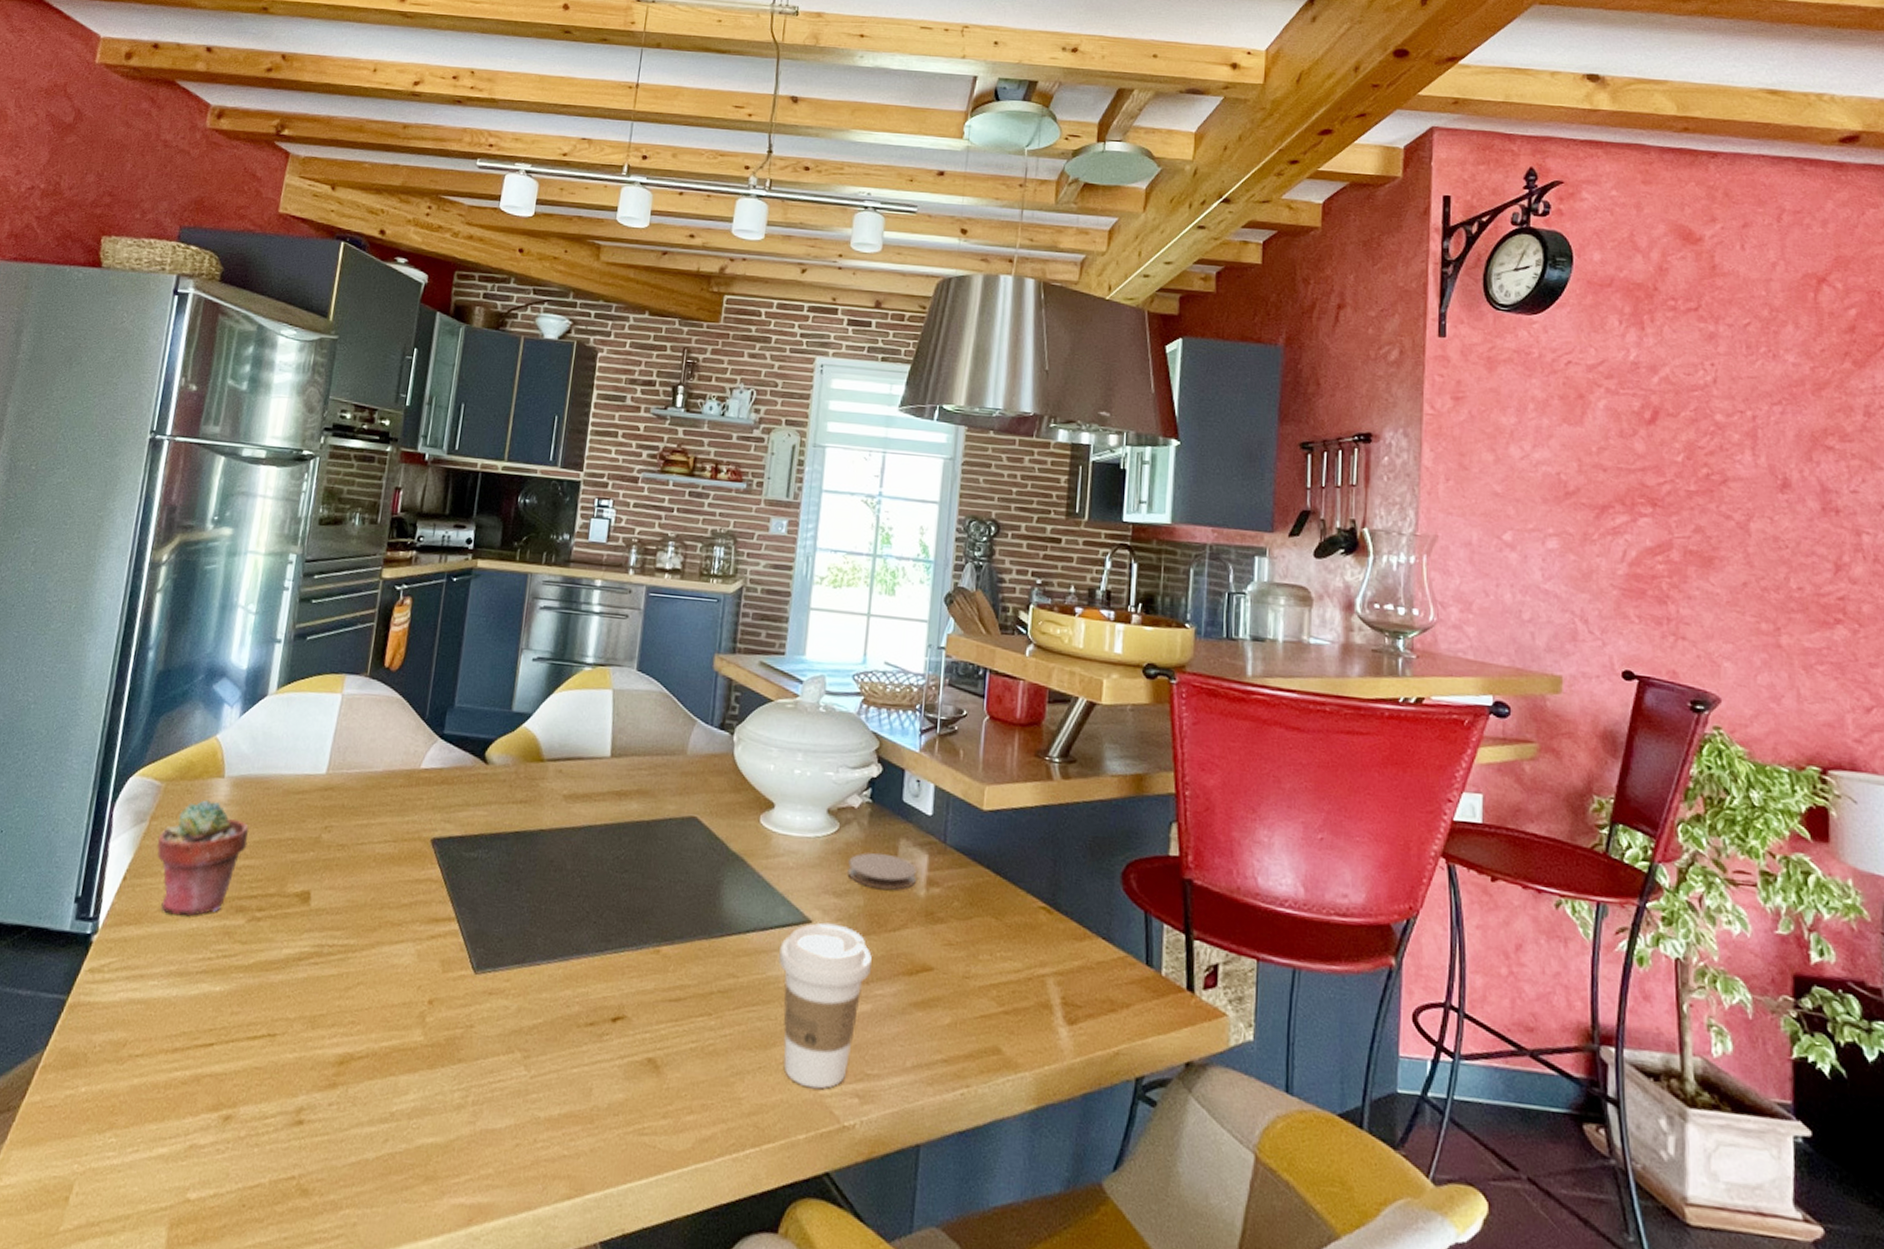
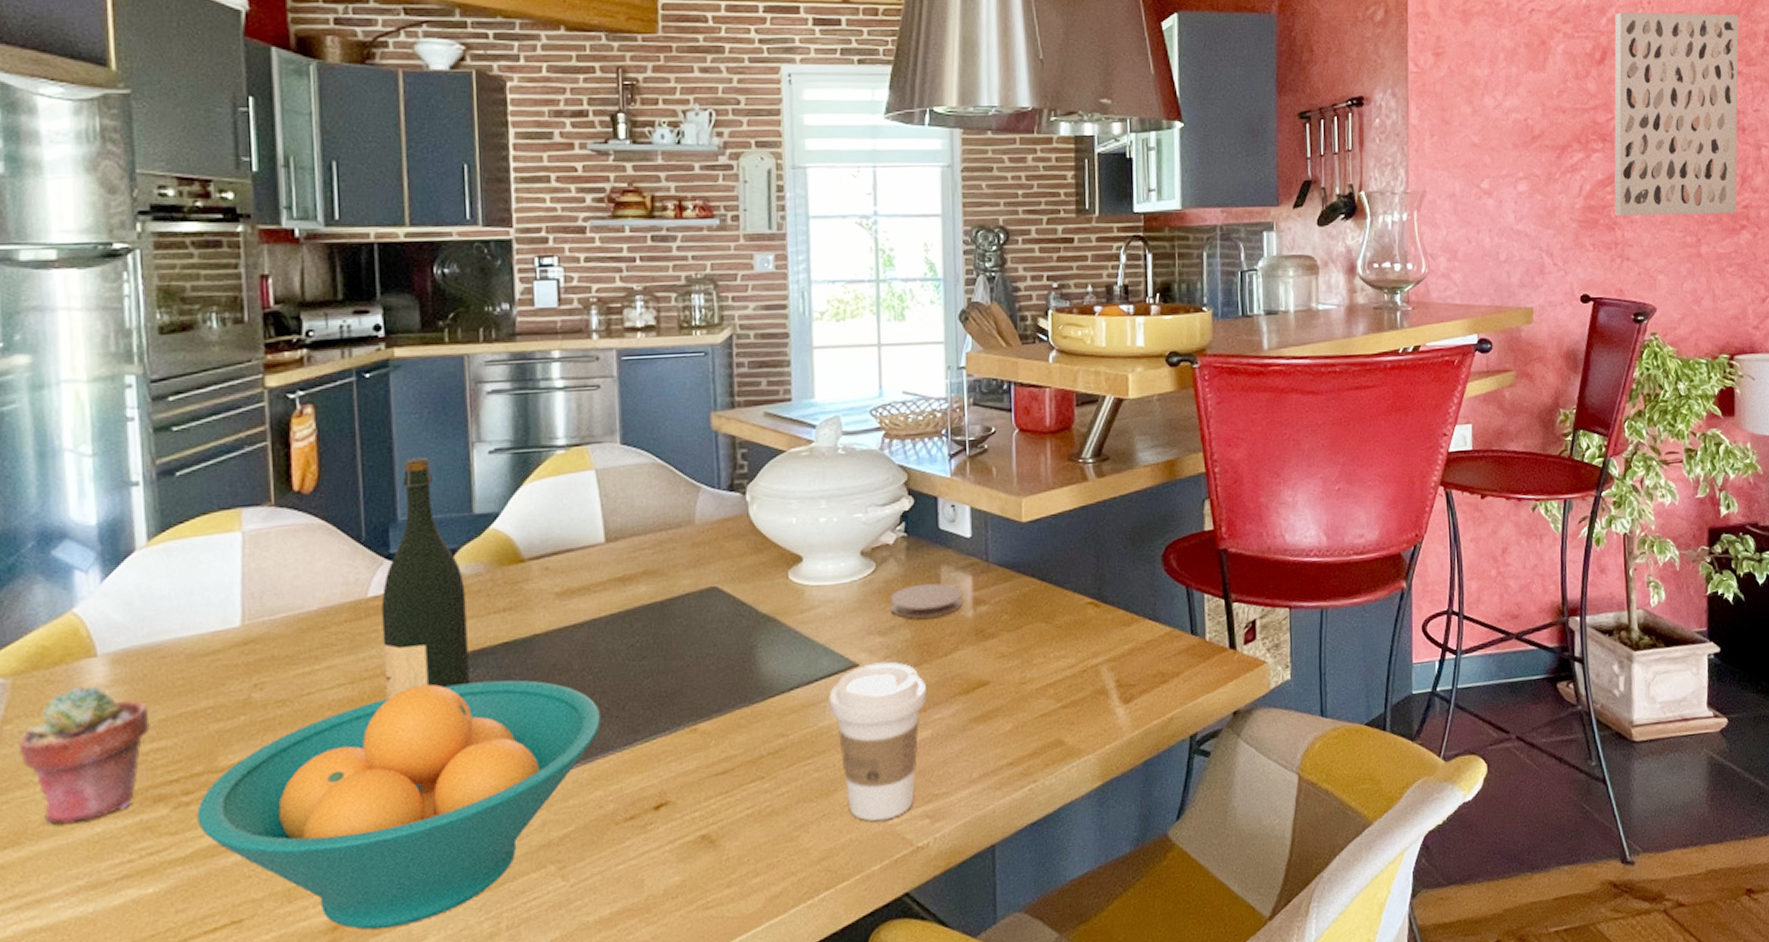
fruit bowl: none [262,855,582,1077] -> present [197,679,602,930]
wine bottle: none [417,654,495,864] -> present [381,457,469,700]
wall art: none [1666,372,1830,605] -> present [1614,12,1739,217]

